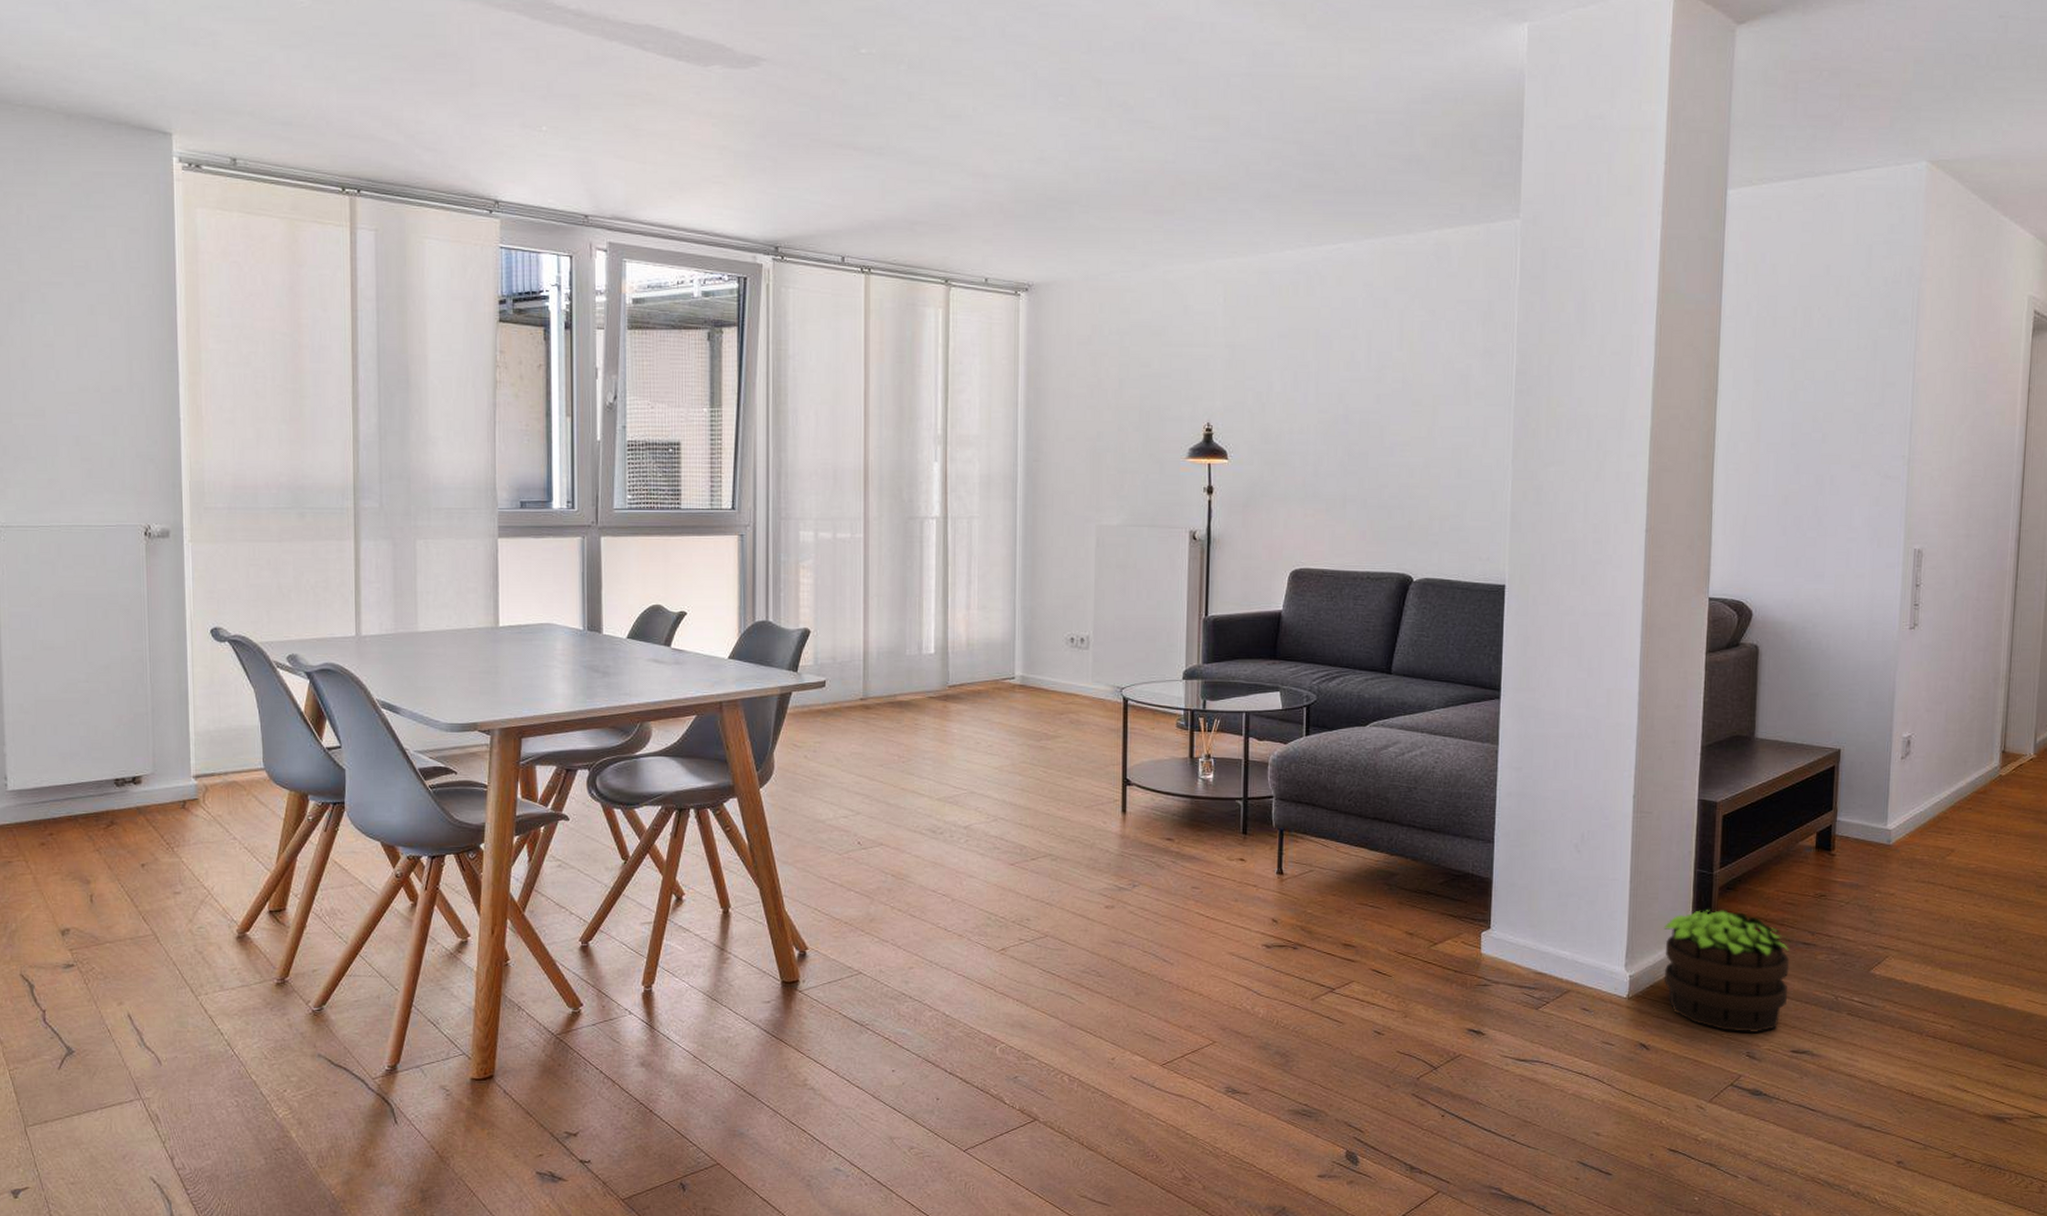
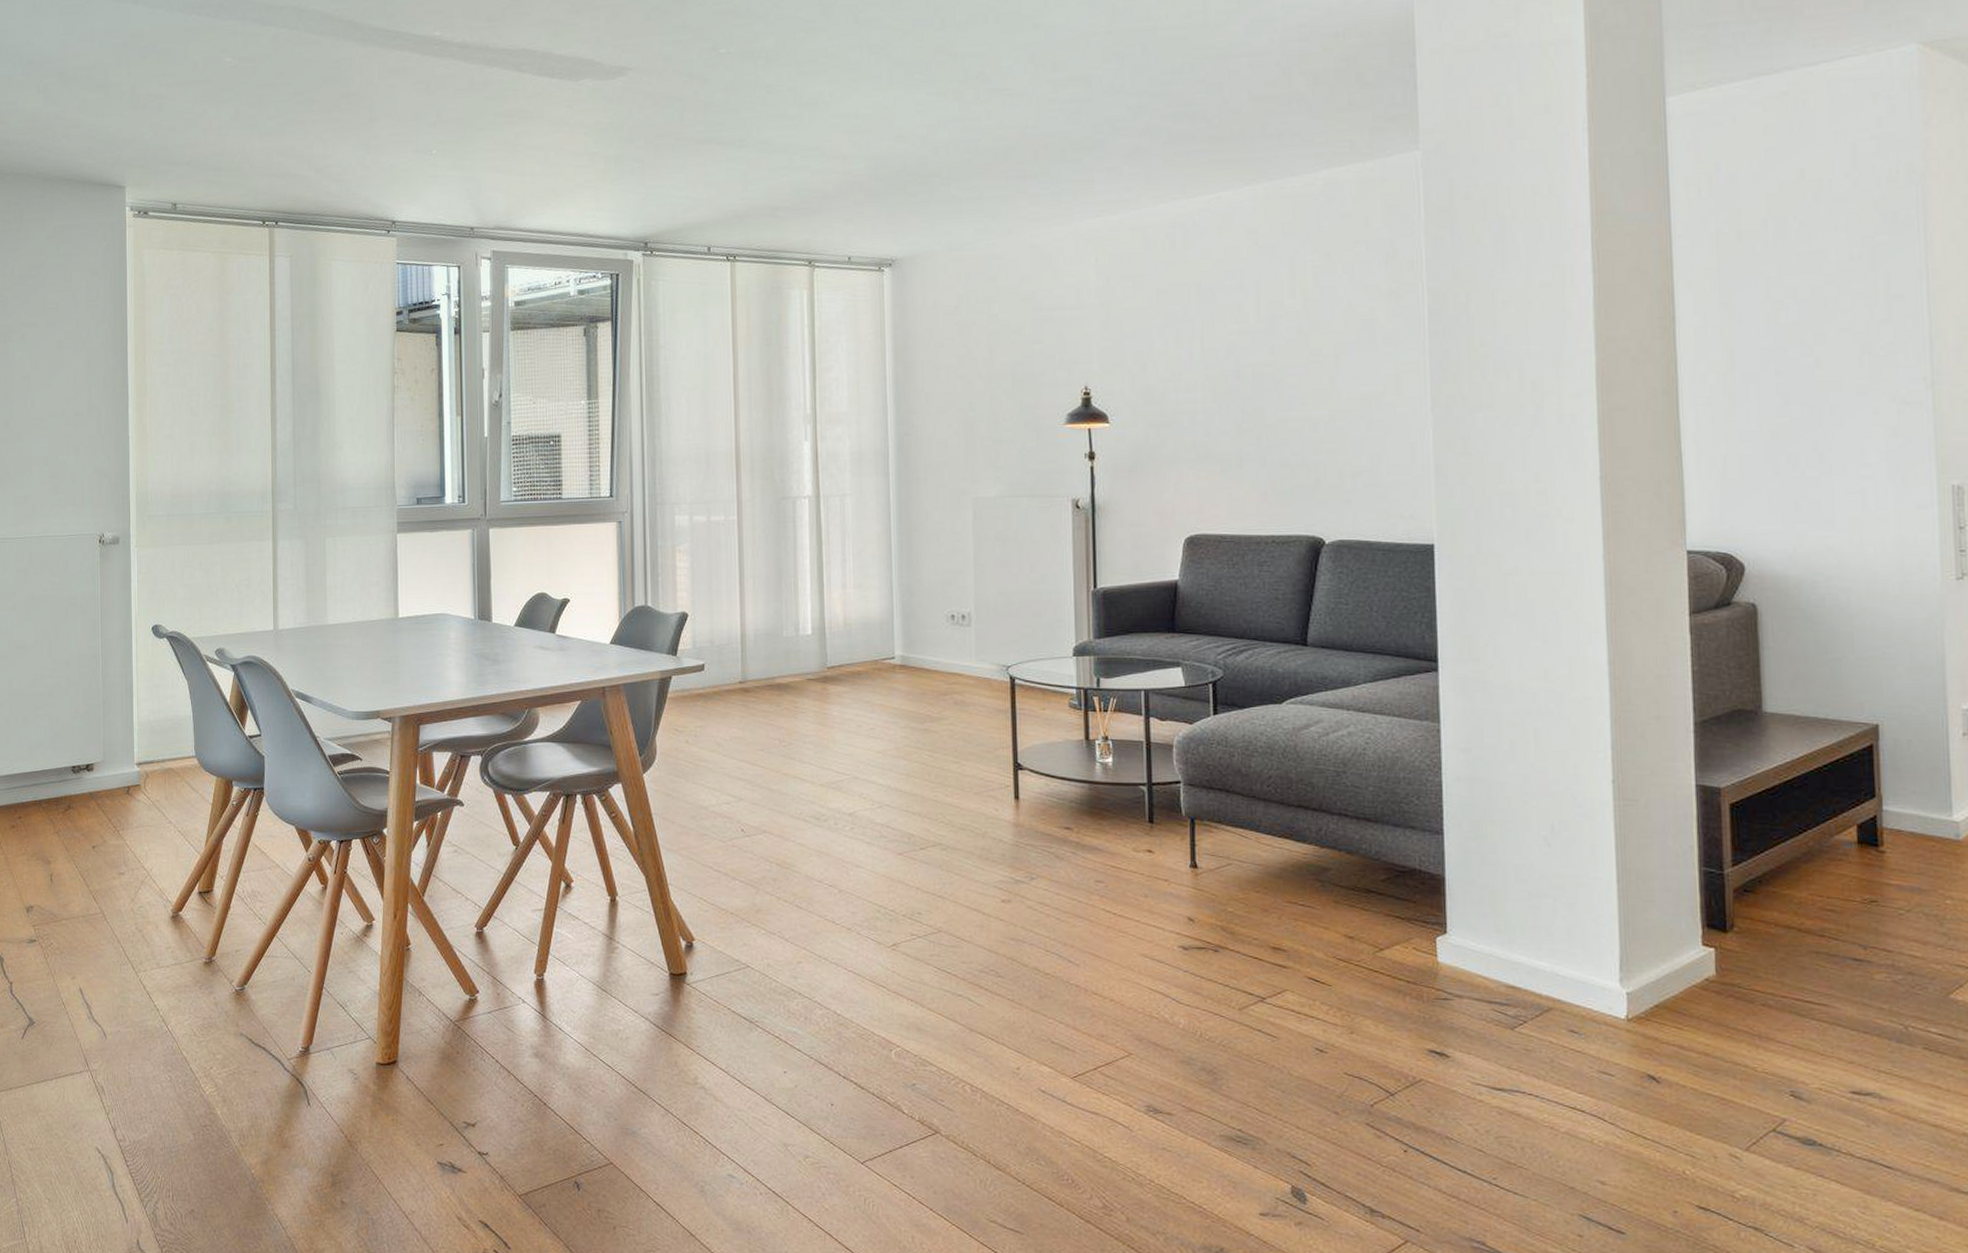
potted plant: present [1663,910,1793,1034] -> none [1665,916,1839,1068]

